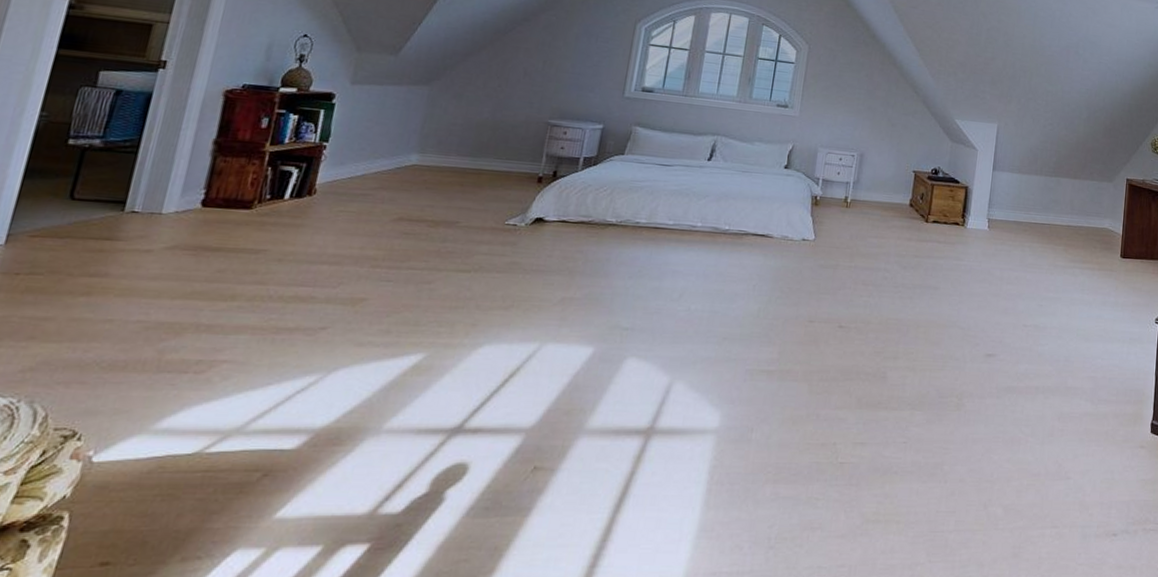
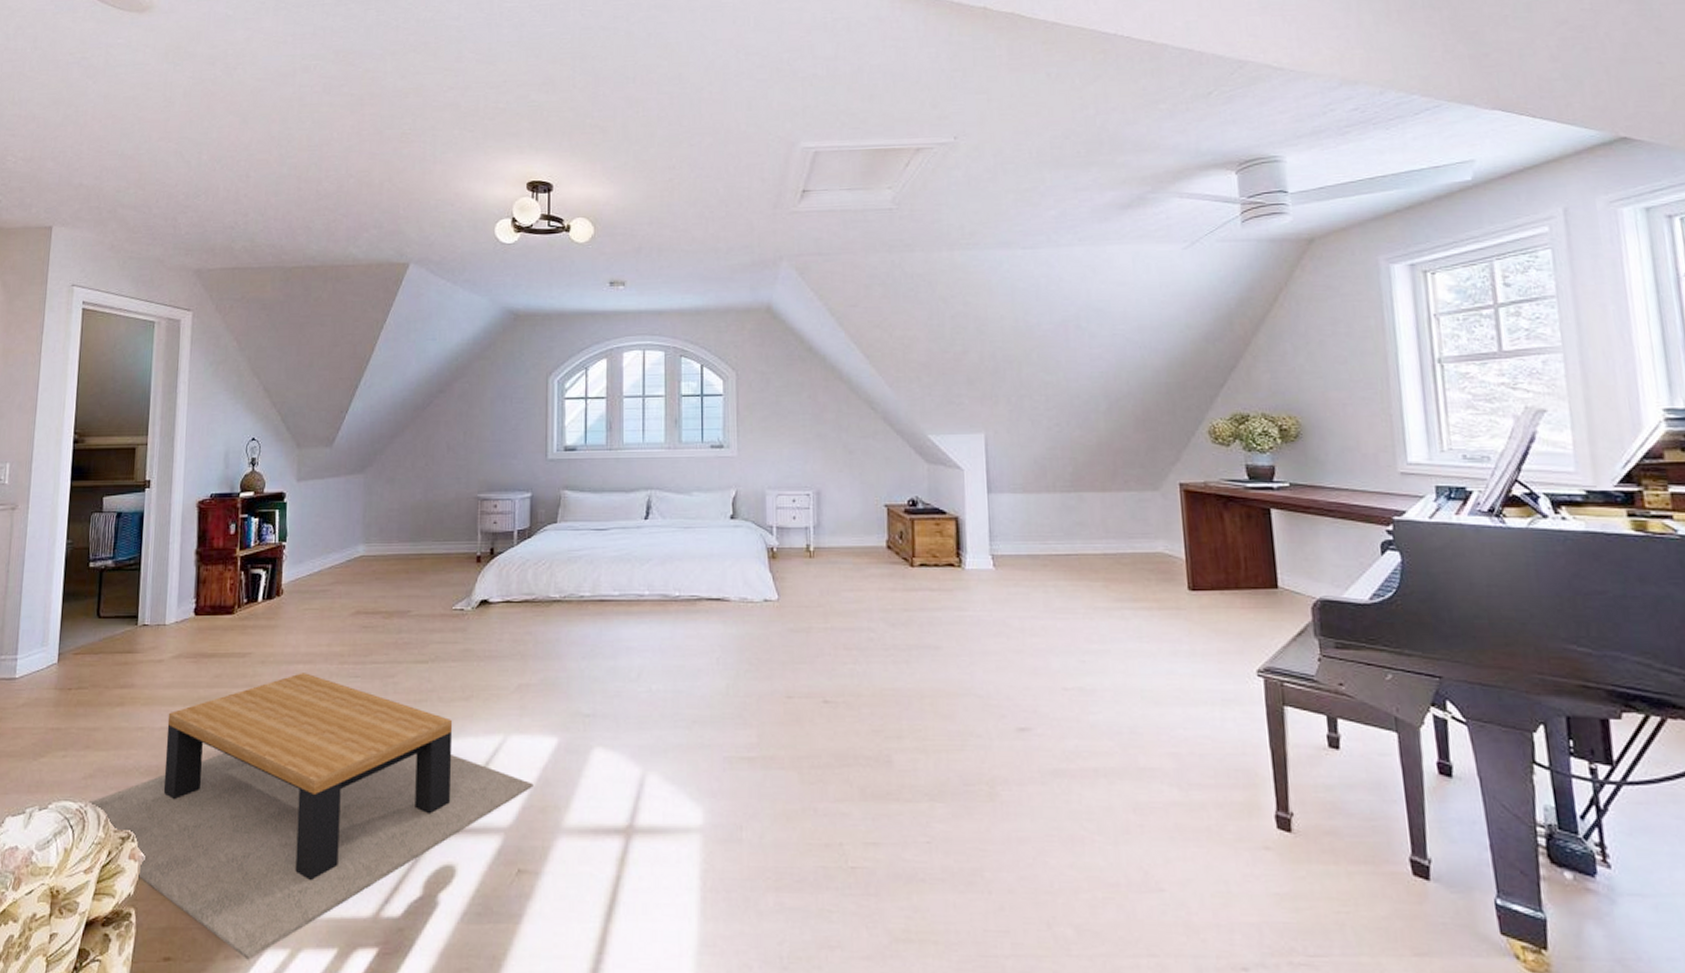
coffee table: none [22,273,563,561] -> present [88,673,534,960]

